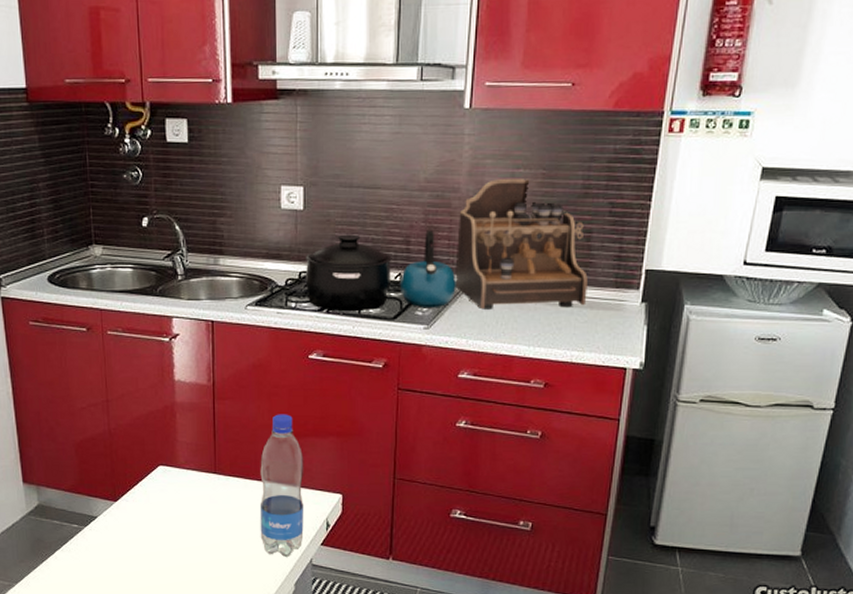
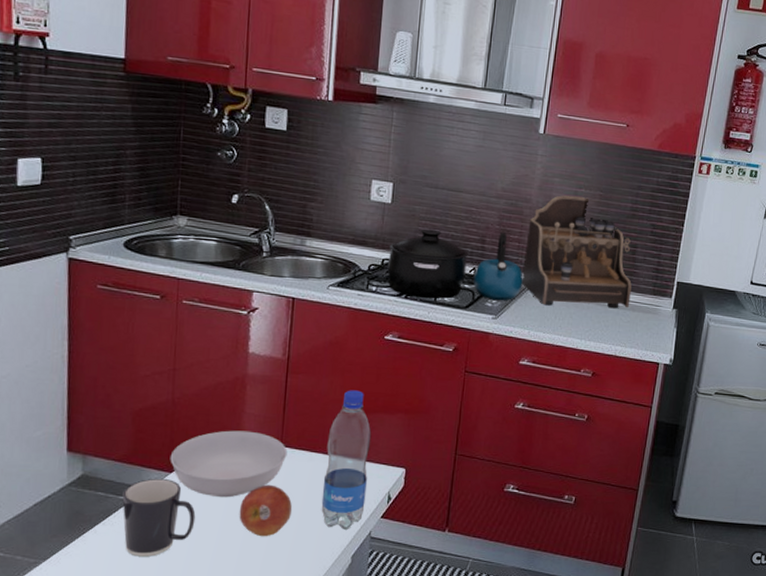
mug: none [75,507,143,581] -> present [122,478,196,557]
bowl: none [113,459,222,525] -> present [170,430,288,498]
fruit: none [182,512,231,564] -> present [239,484,292,537]

